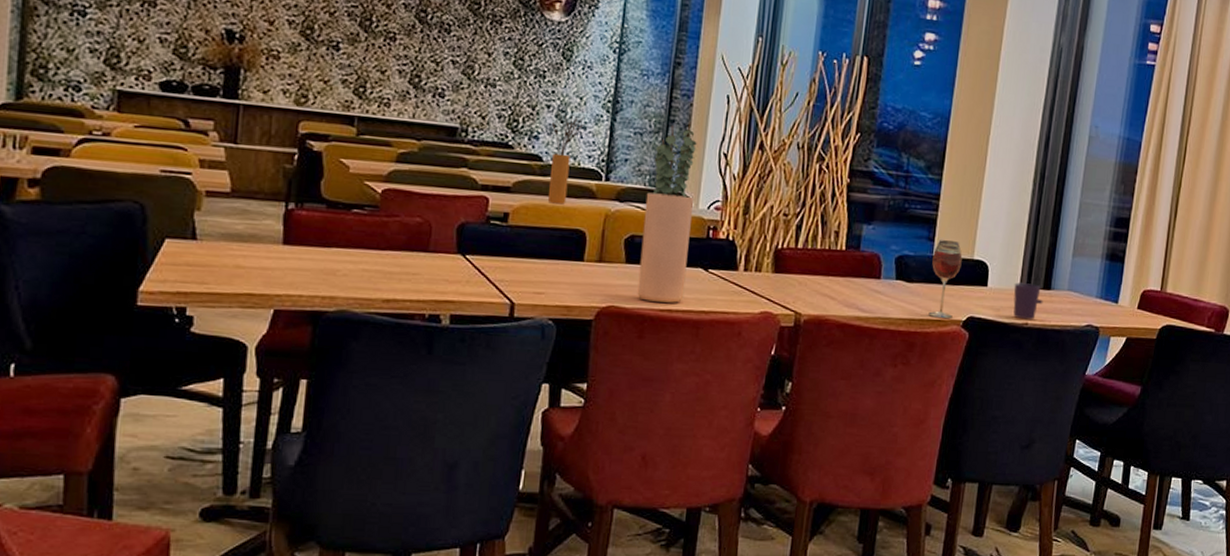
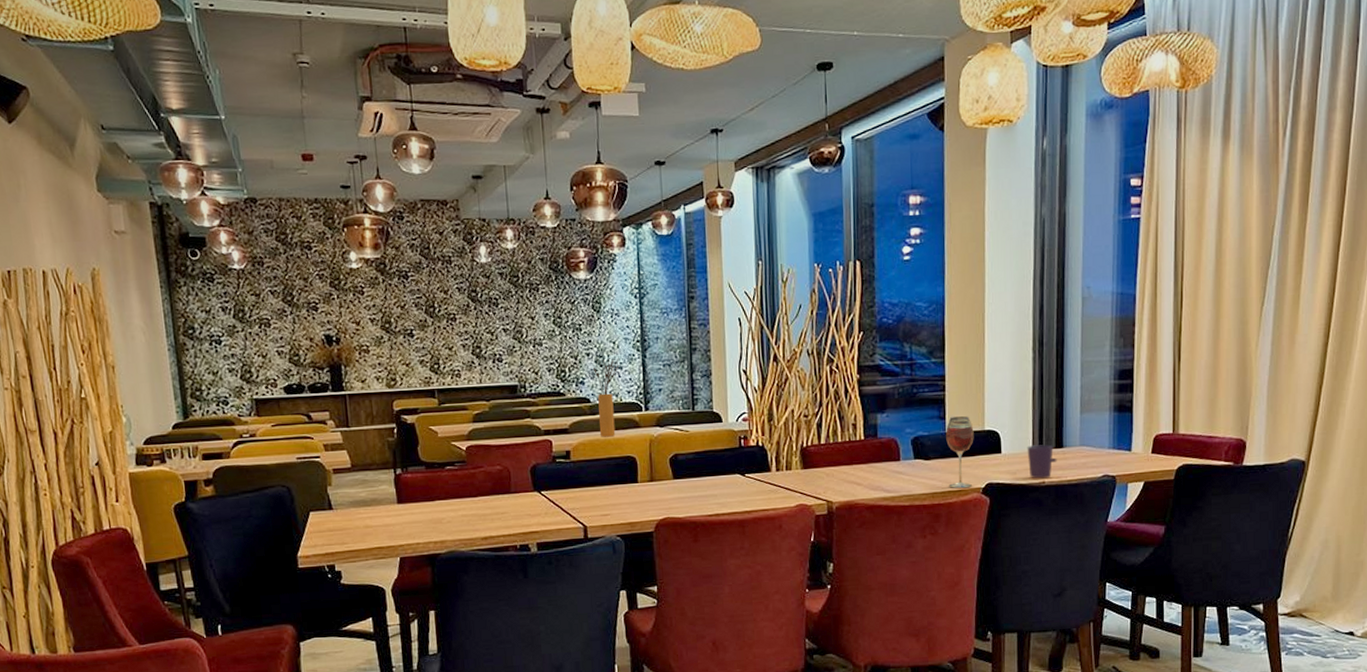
vase: present [637,121,697,303] -> none [682,347,727,509]

